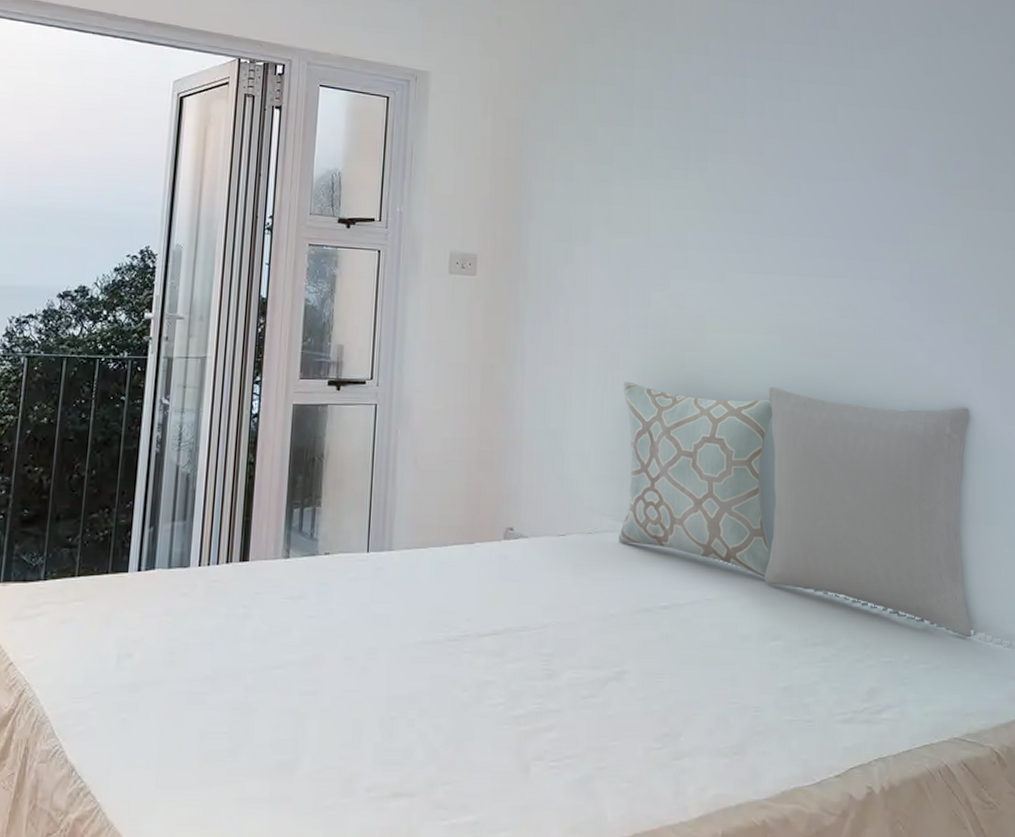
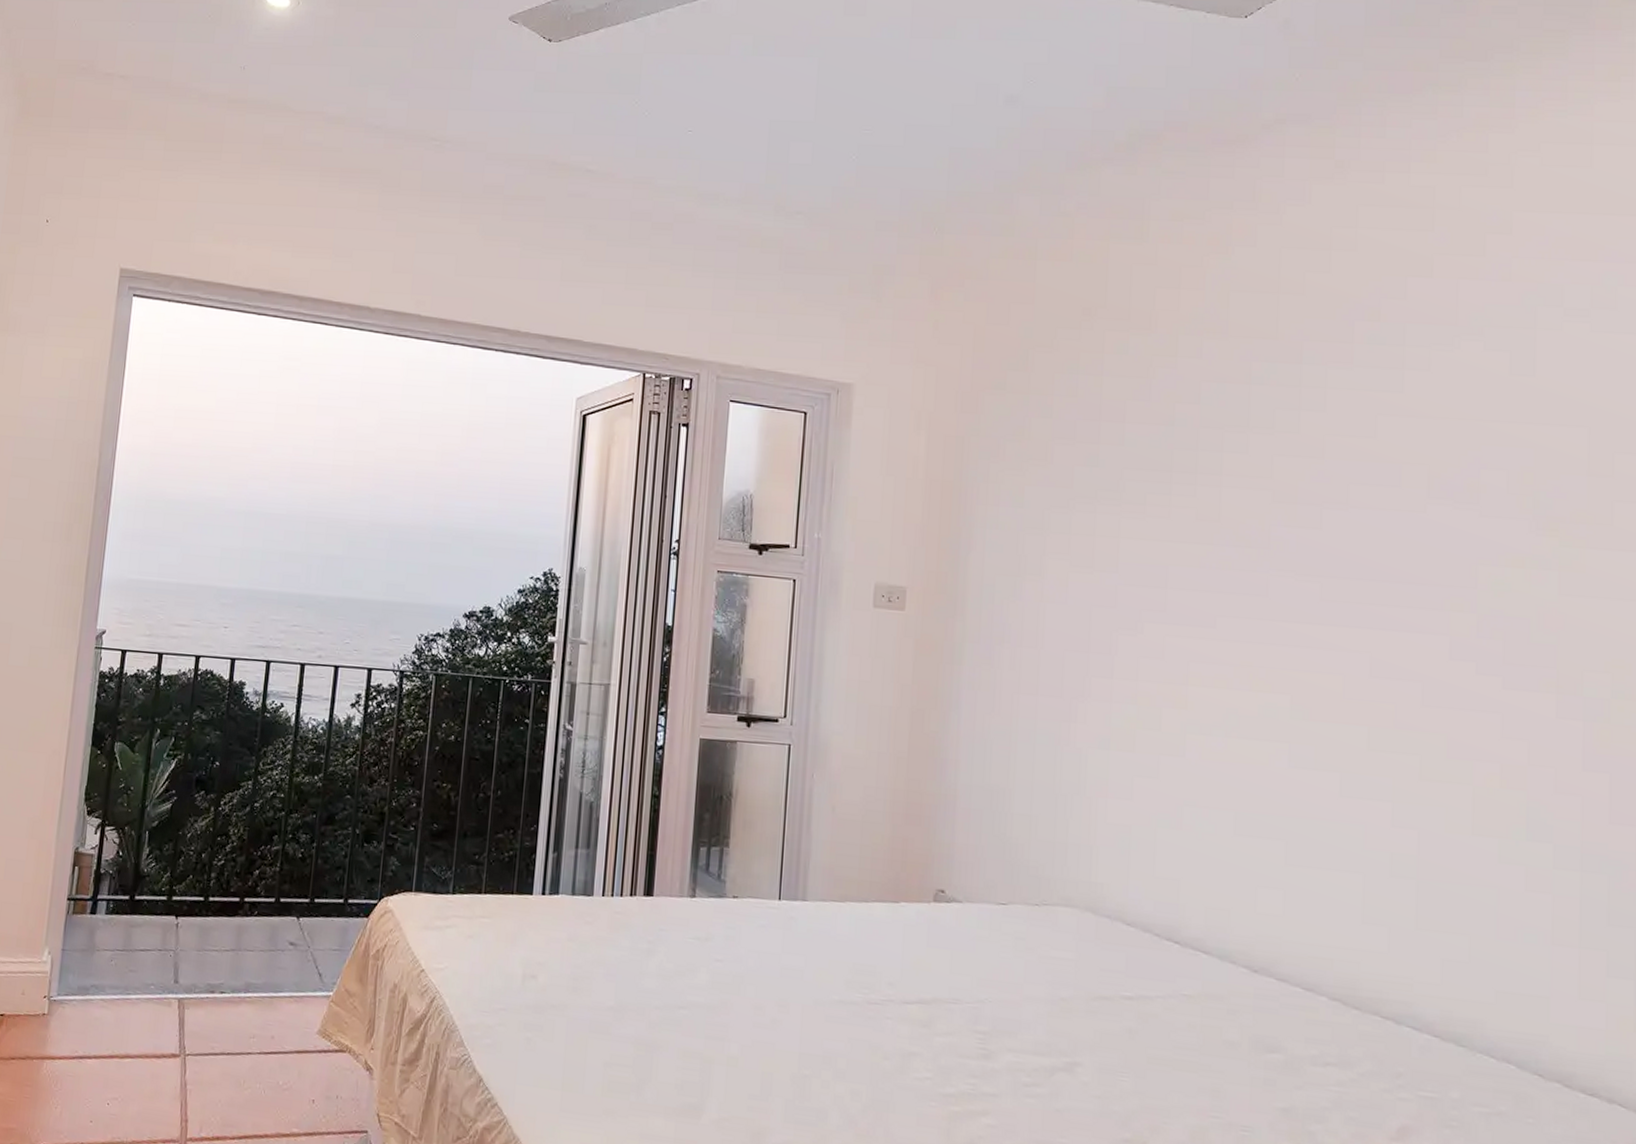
pillow: present [619,381,773,577] -> none [1072,737,1277,978]
pillow: present [764,387,972,638] -> none [1259,756,1561,1084]

